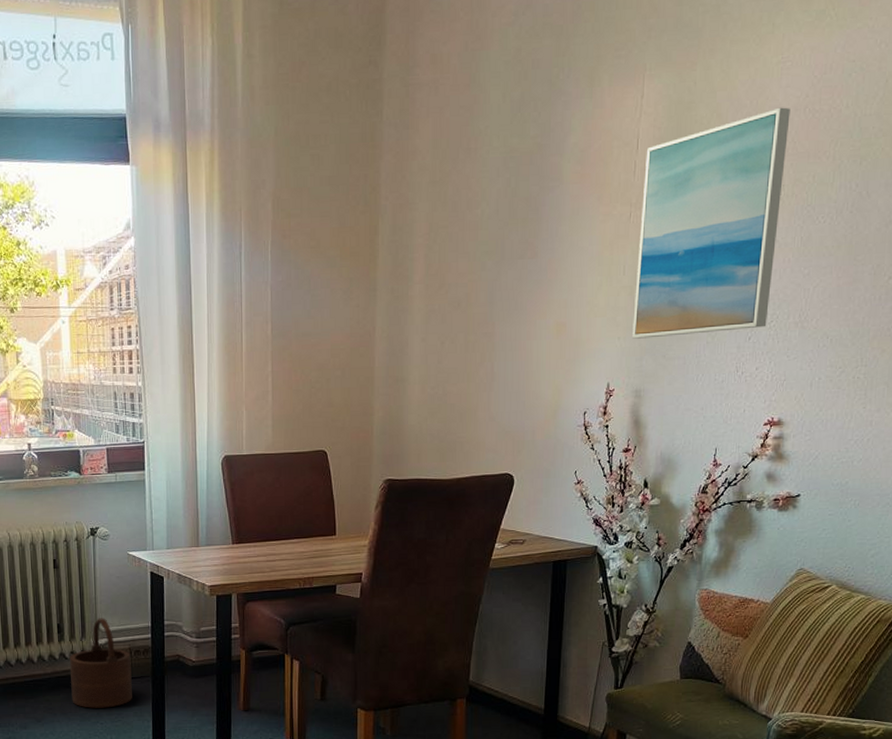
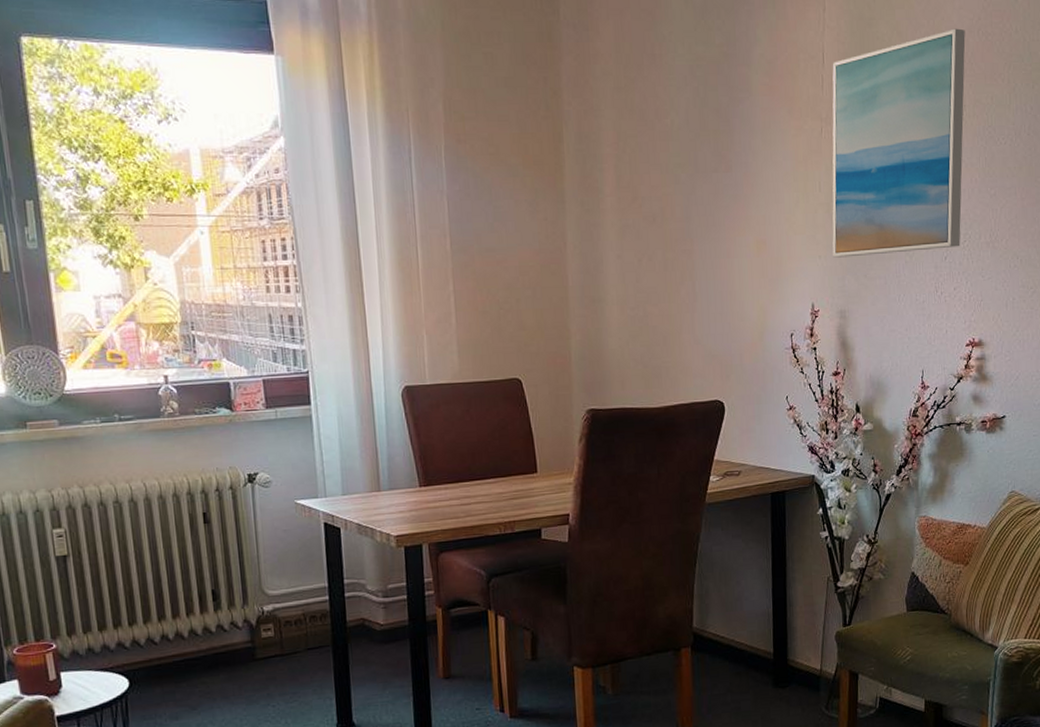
wooden bucket: present [69,618,132,708] -> none [228,580,310,689]

